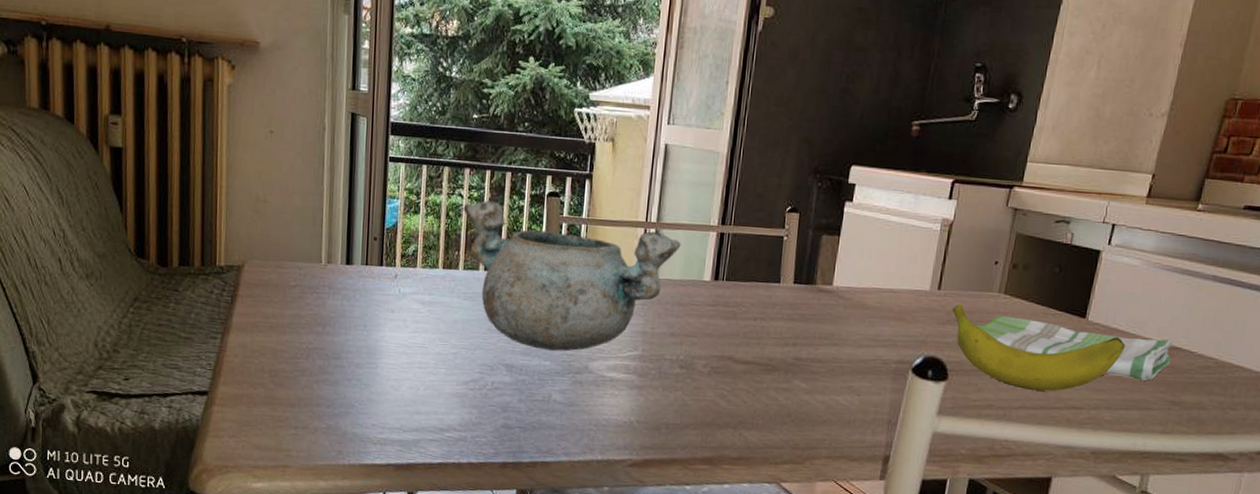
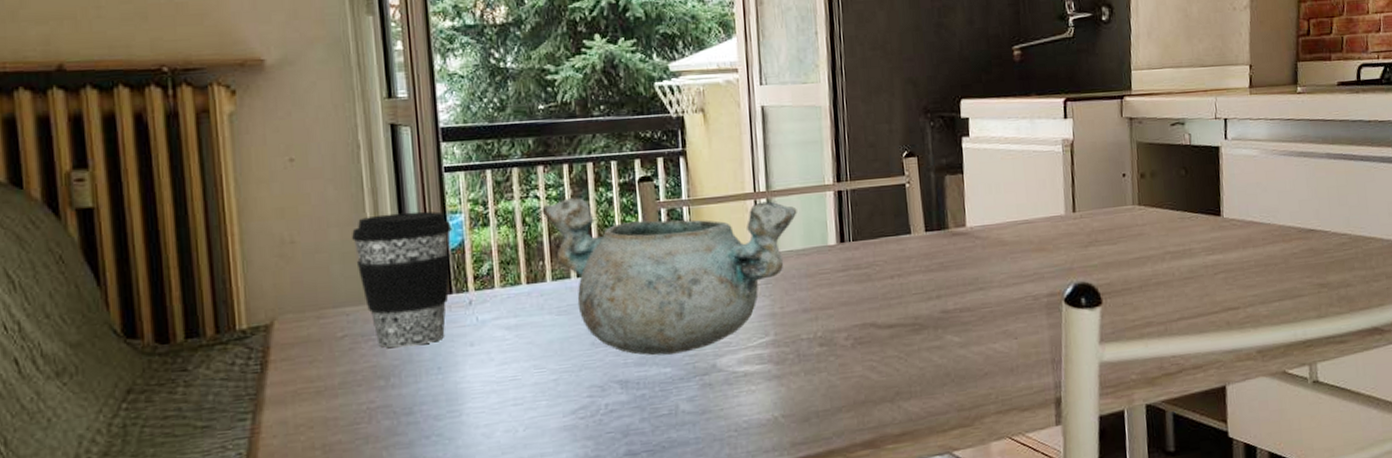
coffee cup: none [310,189,389,304] -> present [351,211,452,348]
banana: present [952,303,1126,392] -> none [1091,223,1264,299]
dish towel: present [975,316,1173,382] -> none [1117,223,1309,270]

